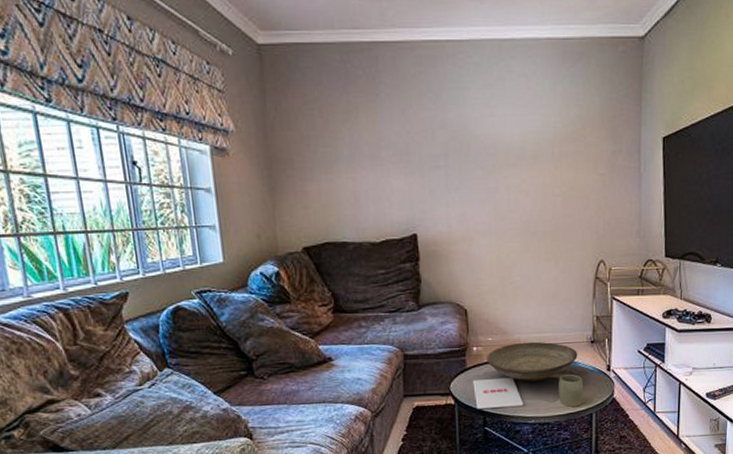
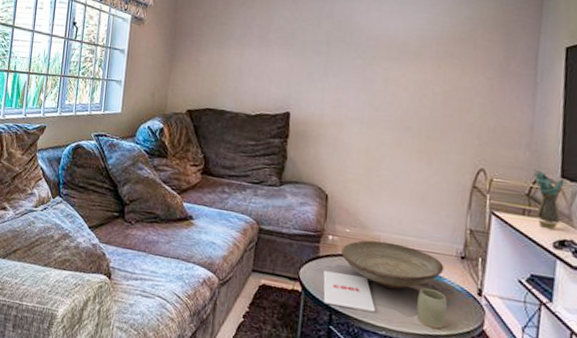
vase: none [644,253,668,303] -> present [533,169,565,230]

